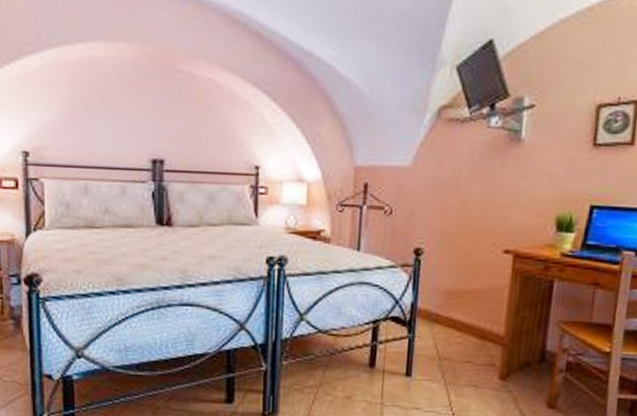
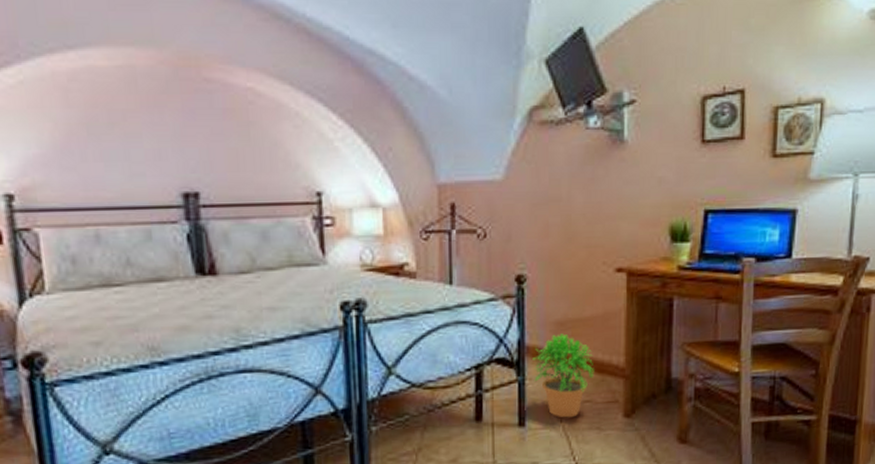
potted plant: none [422,301,477,374] -> present [533,333,594,418]

